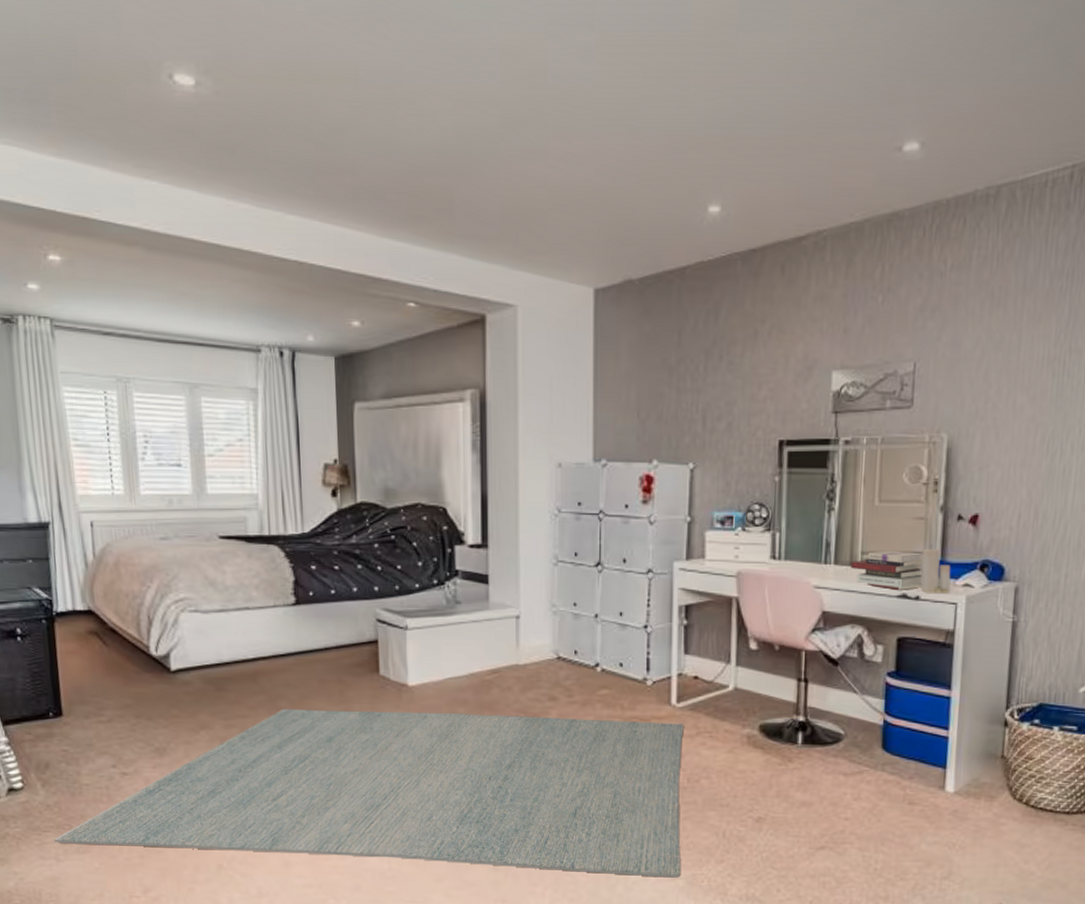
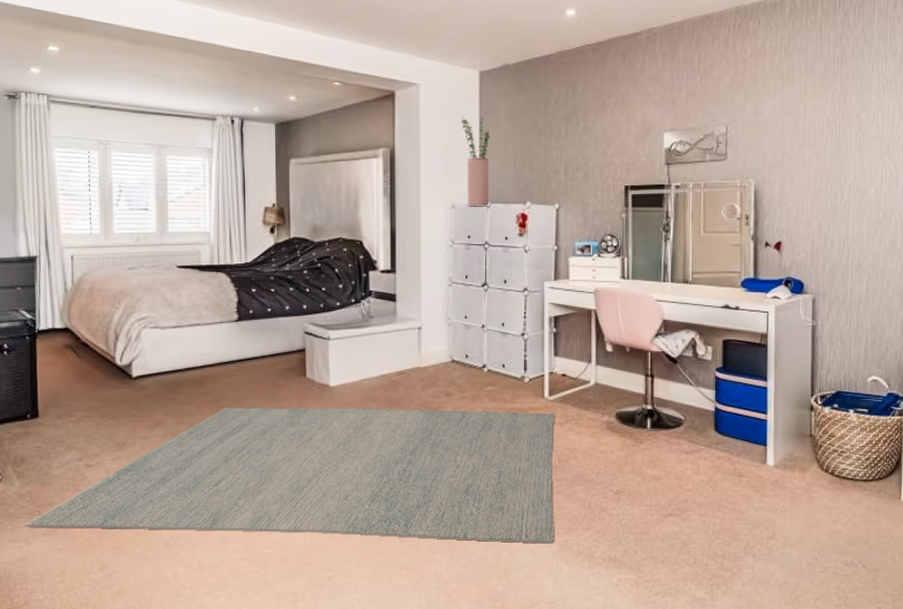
vase: none [570,347,608,466] -> present [461,115,491,207]
books: present [850,550,923,590] -> none [684,271,741,302]
candle: present [920,544,951,593] -> none [739,265,762,304]

